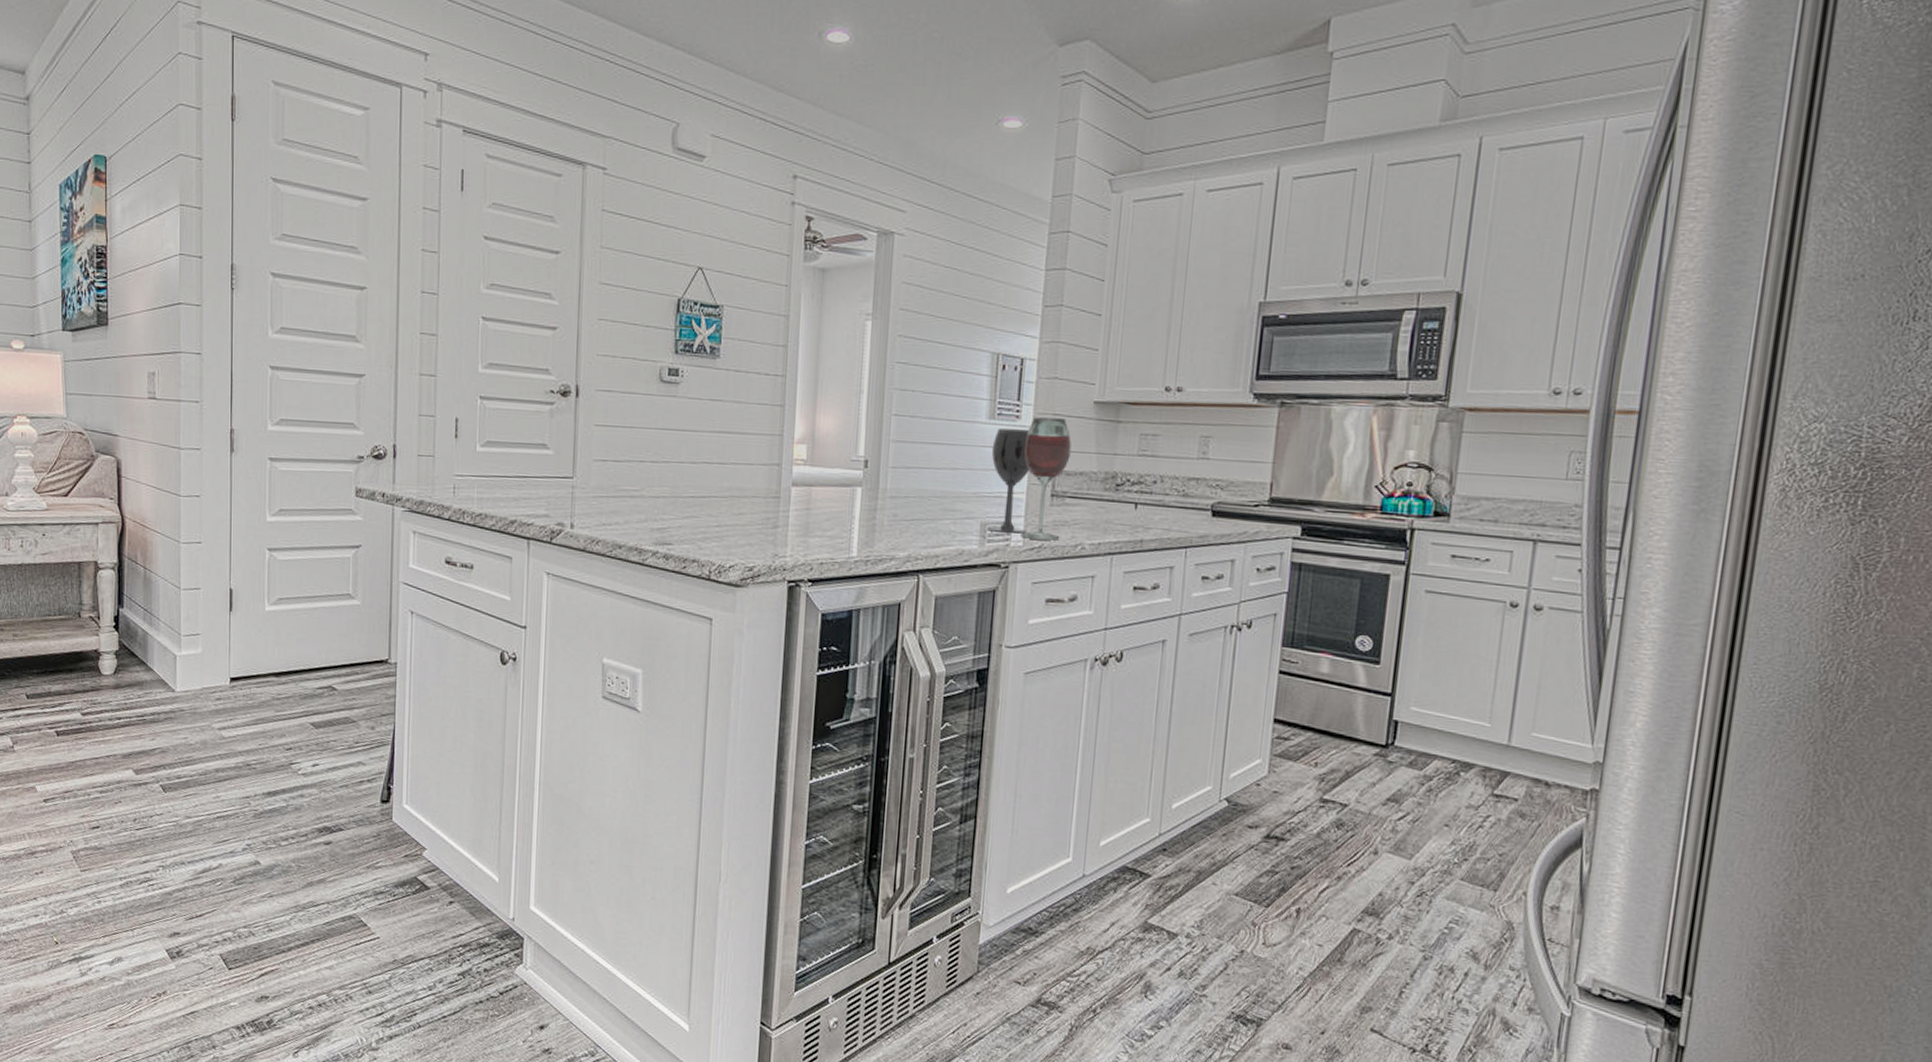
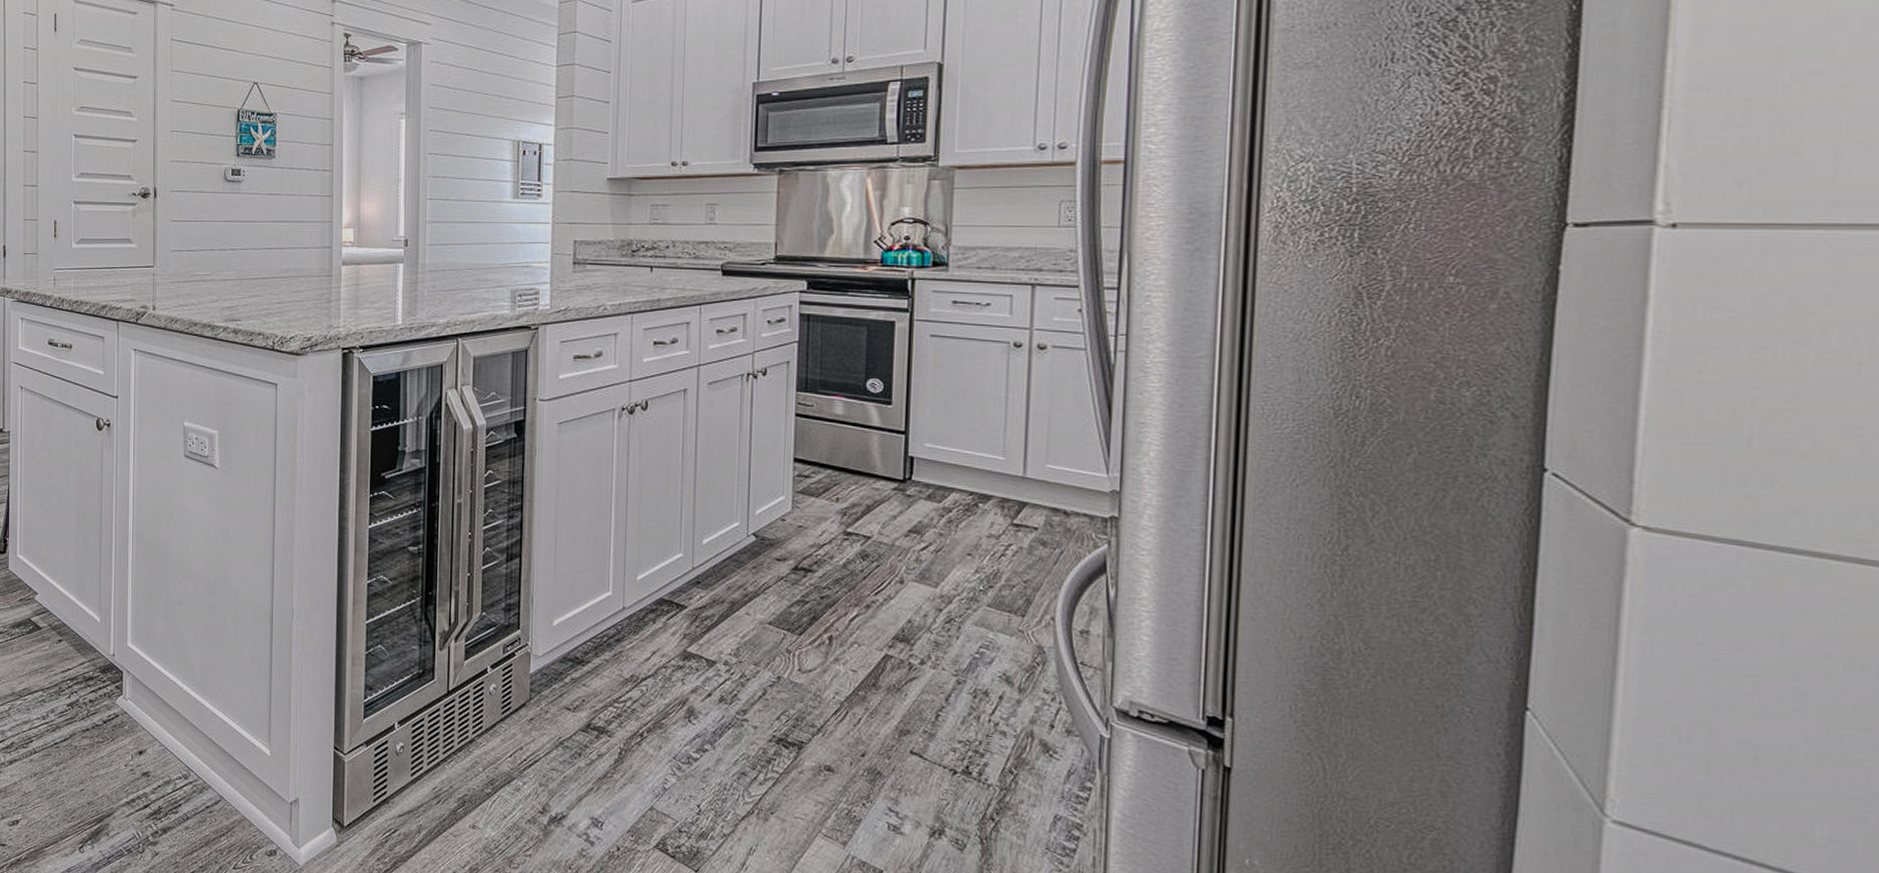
wine glass: present [988,428,1030,534] -> none [517,206,553,298]
wineglass: present [1021,417,1072,541] -> none [546,195,589,303]

